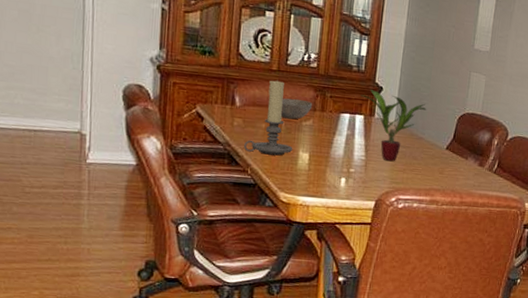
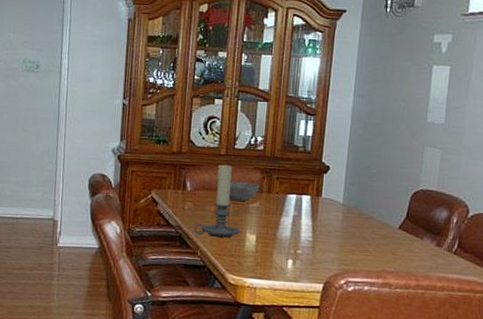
potted plant: present [360,90,427,162] -> none [307,169,377,243]

